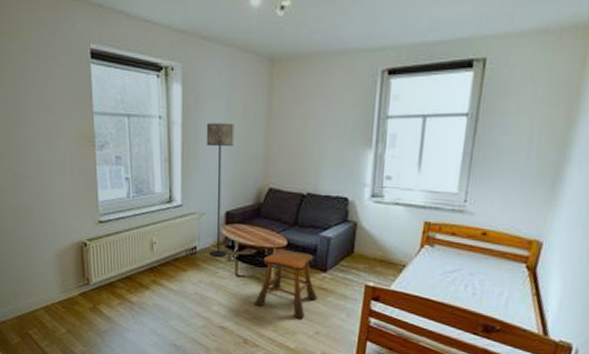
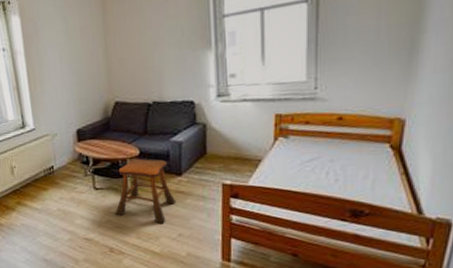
floor lamp: present [206,122,234,257] -> none [47,45,83,173]

